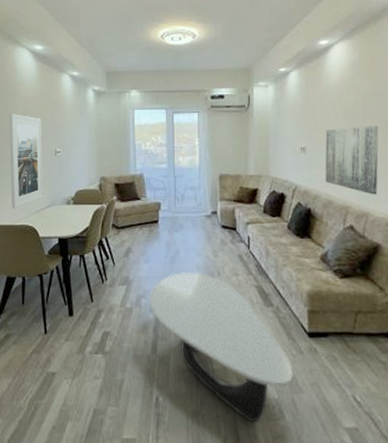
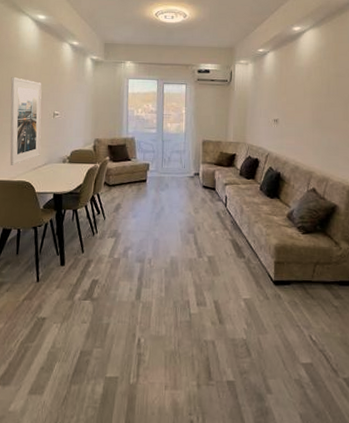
coffee table: present [149,272,293,423] -> none [135,227,260,361]
wall art: present [325,126,379,195] -> none [293,103,340,163]

